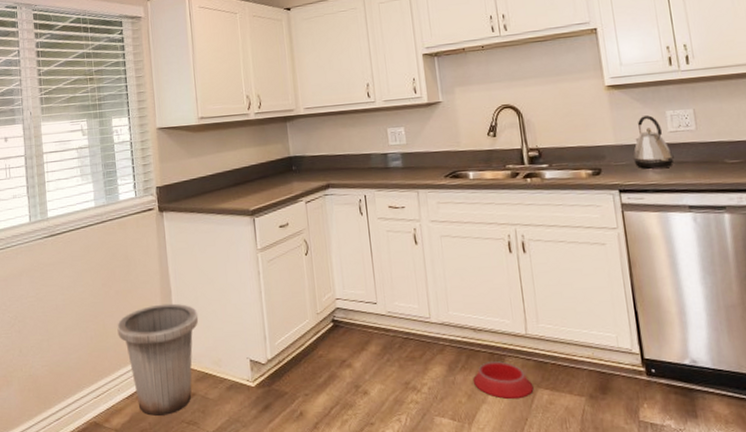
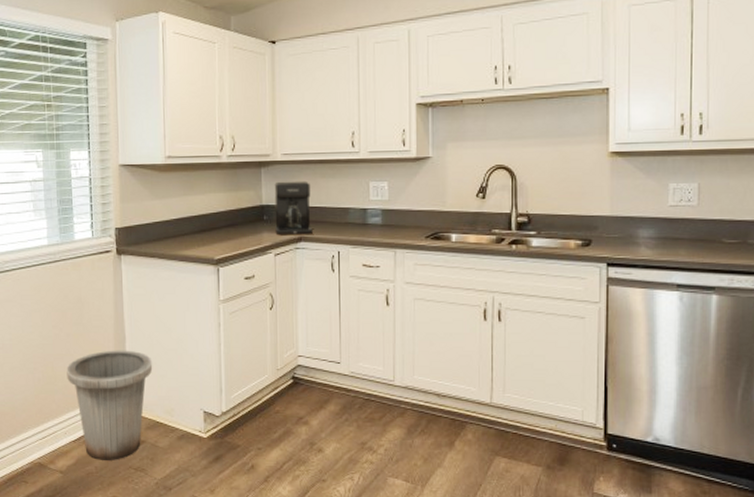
coffee maker: none [300,131,339,184] -> present [274,181,313,236]
pet bowl: present [473,361,534,399] -> none [432,428,492,464]
kettle: present [632,115,674,169] -> none [625,187,670,244]

